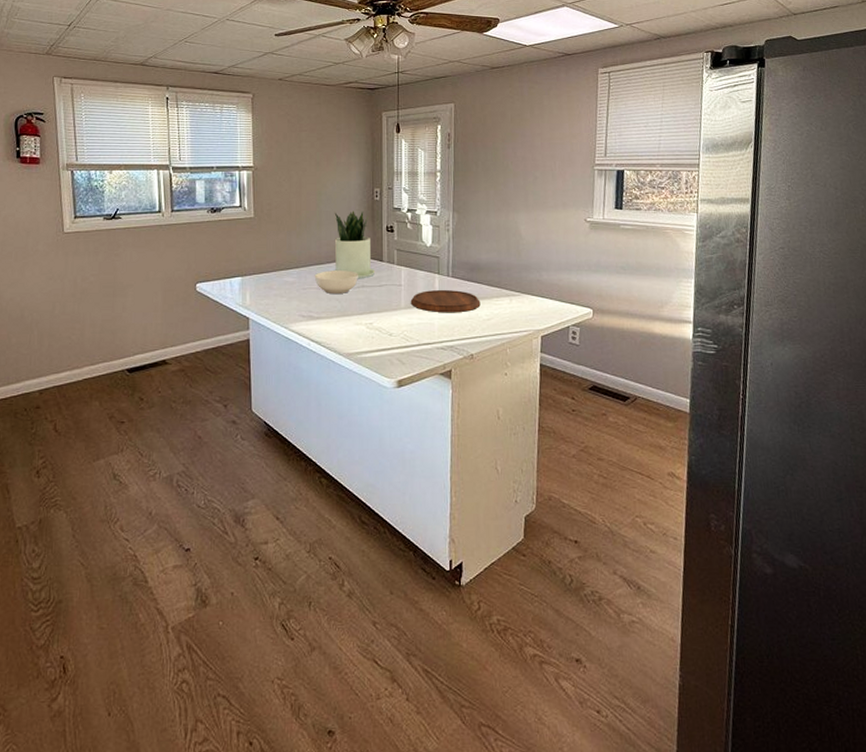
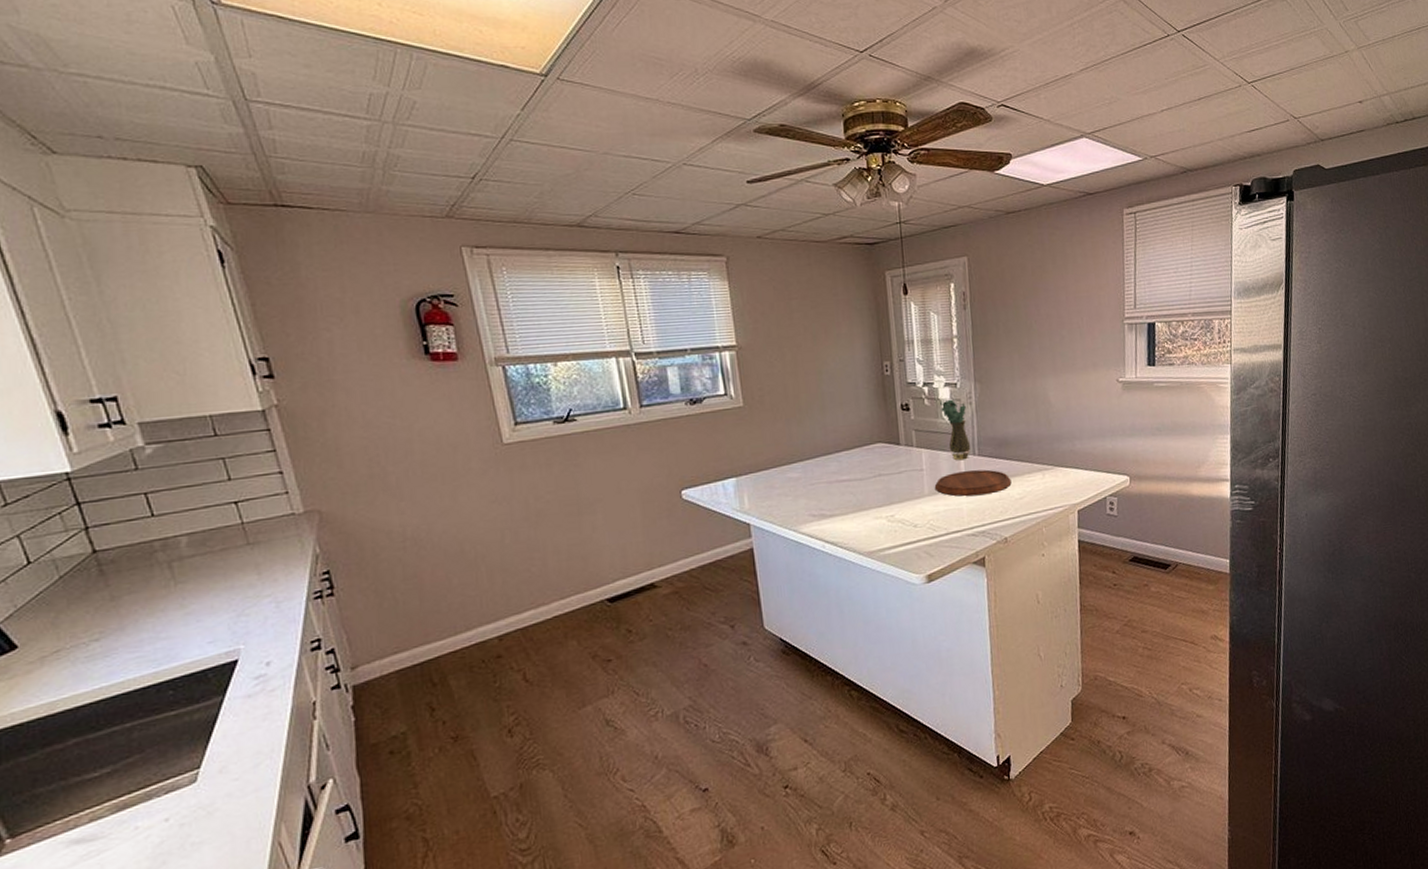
bowl: present [314,270,359,295] -> none [822,458,875,488]
planter: present [333,211,376,279] -> none [839,389,893,468]
vase: none [421,223,446,280] -> present [940,397,971,461]

